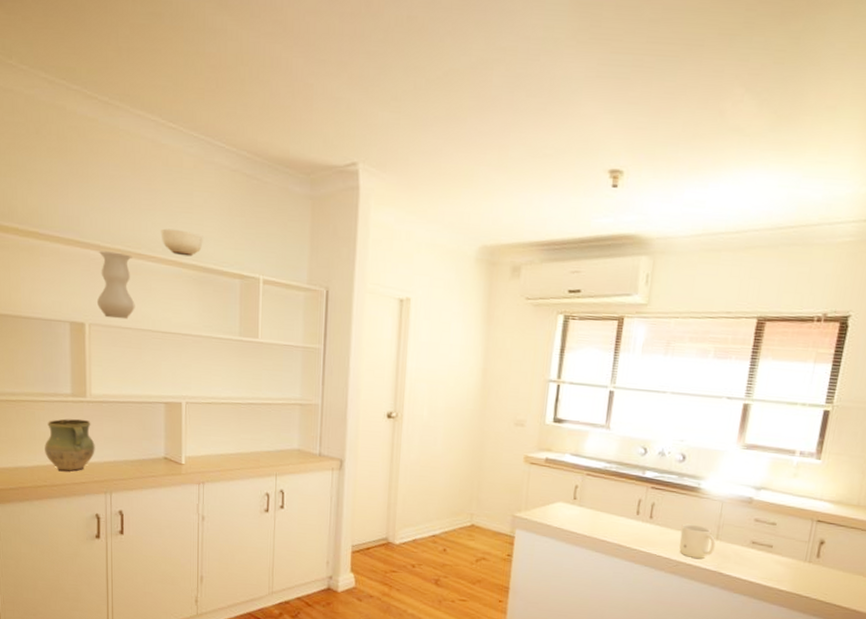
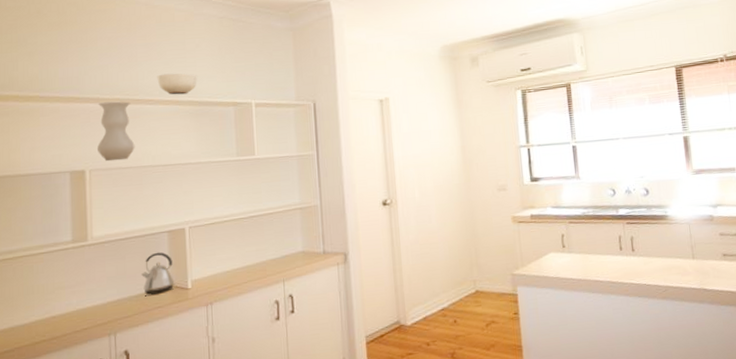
ceramic jug: present [45,418,95,472] -> none [43,263,98,321]
kettle: none [136,421,170,465] -> present [140,252,176,296]
mug: present [679,523,716,559] -> none [660,249,694,280]

